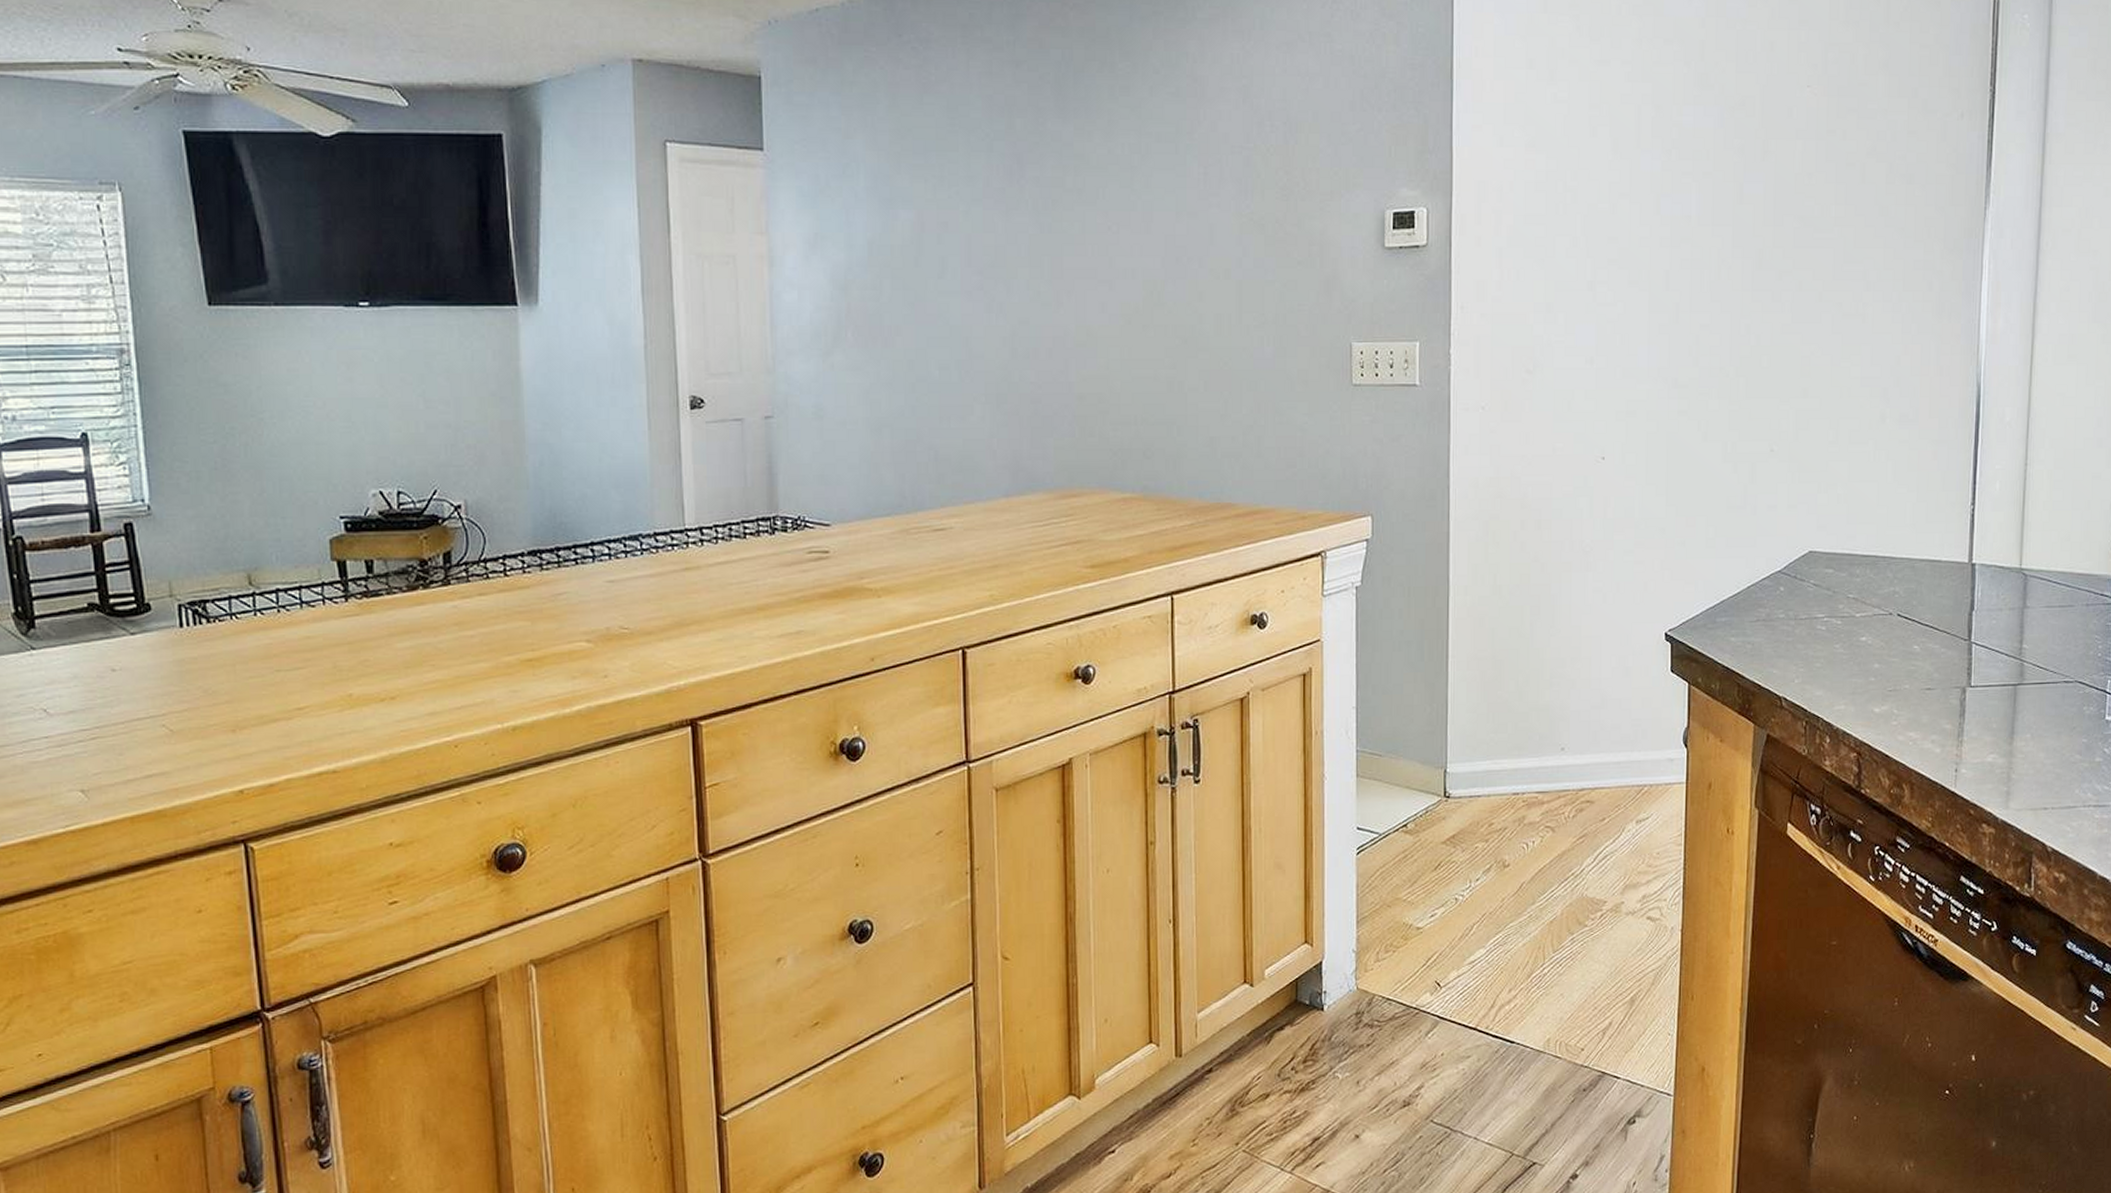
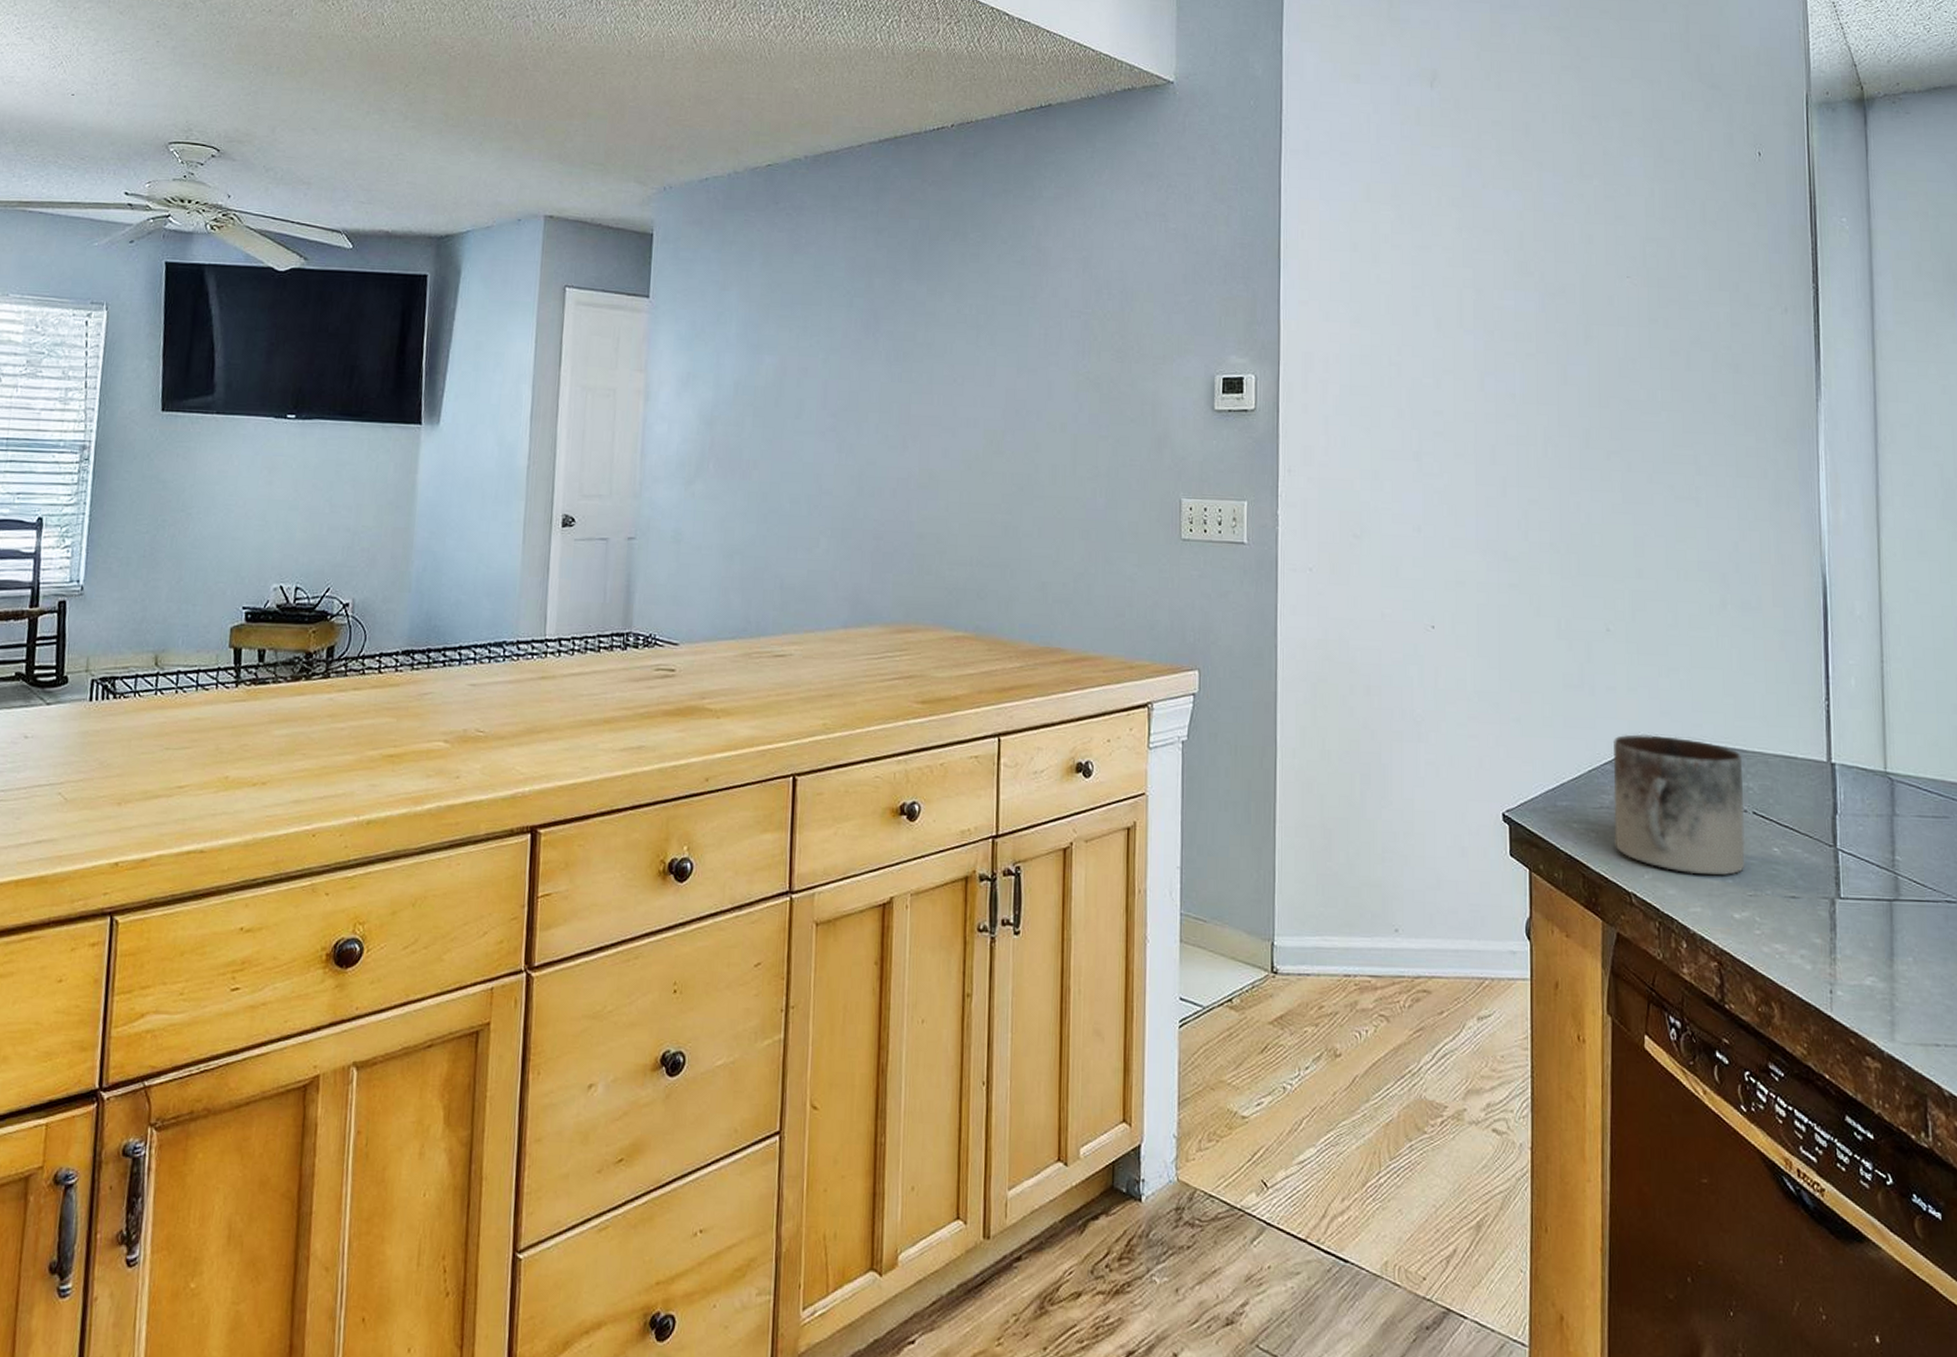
mug: none [1769,549,1891,676] -> present [1613,734,1745,876]

